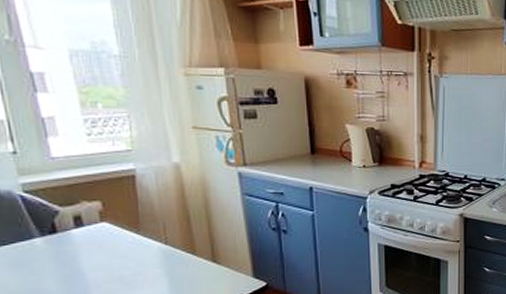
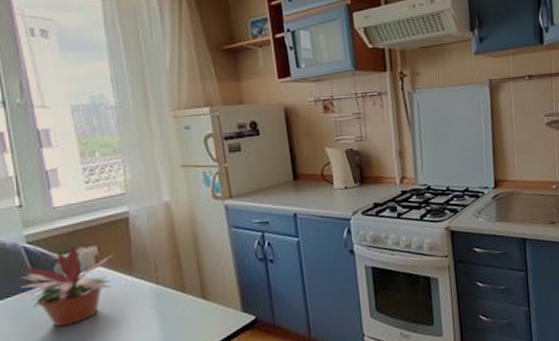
potted plant: none [11,198,119,277] -> present [14,245,113,327]

